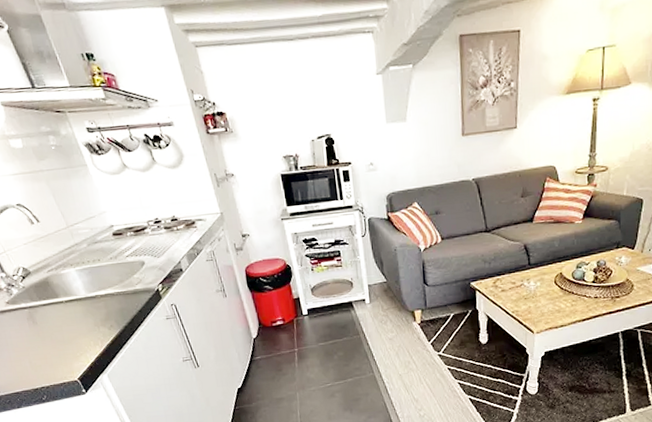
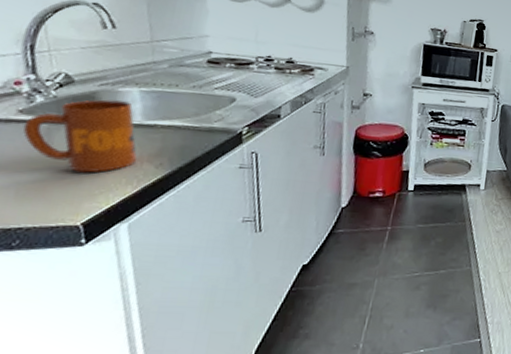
mug: none [13,281,95,342] -> present [23,99,138,173]

